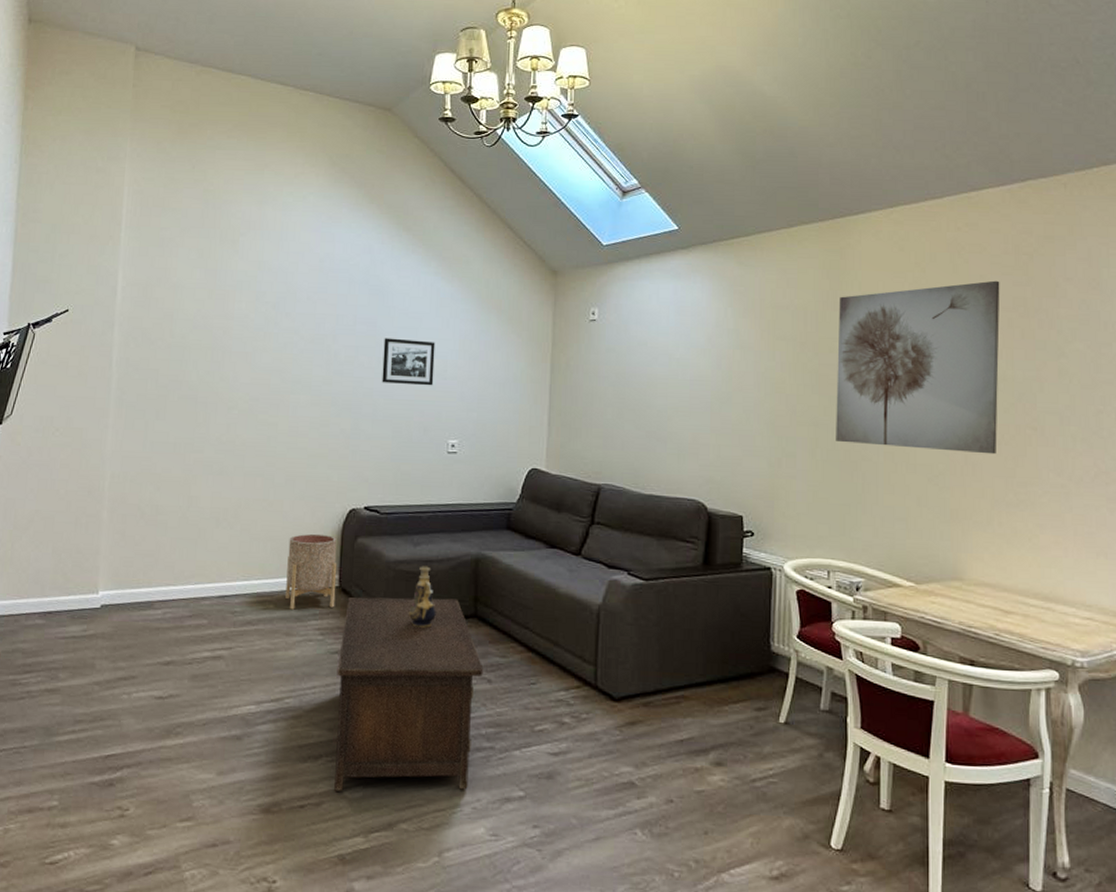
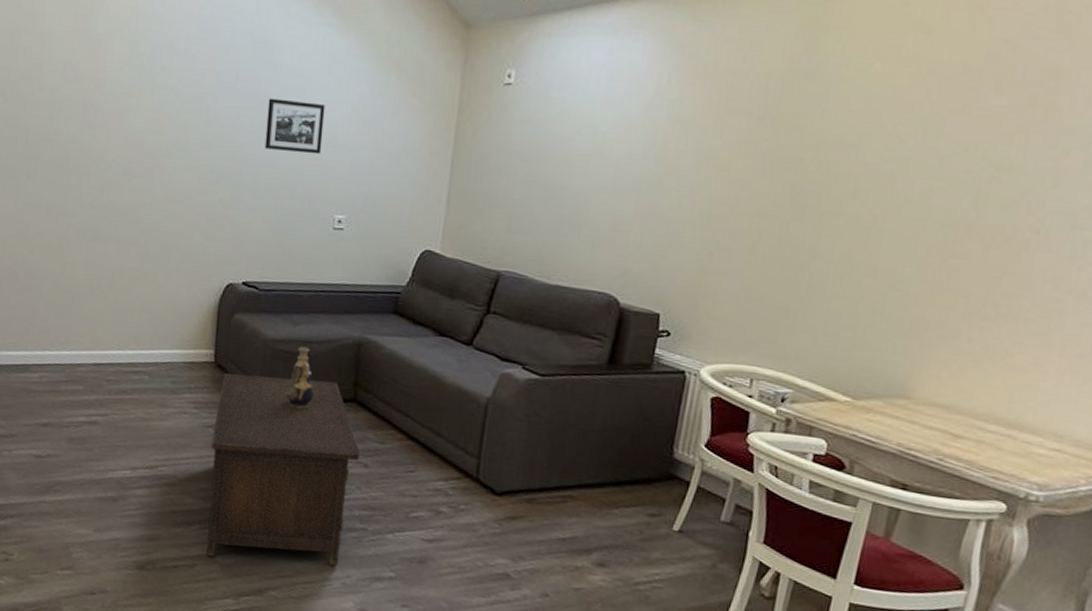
planter: present [285,533,338,610] -> none [160,306,213,382]
wall art: present [836,280,1000,455] -> none [783,46,1030,260]

